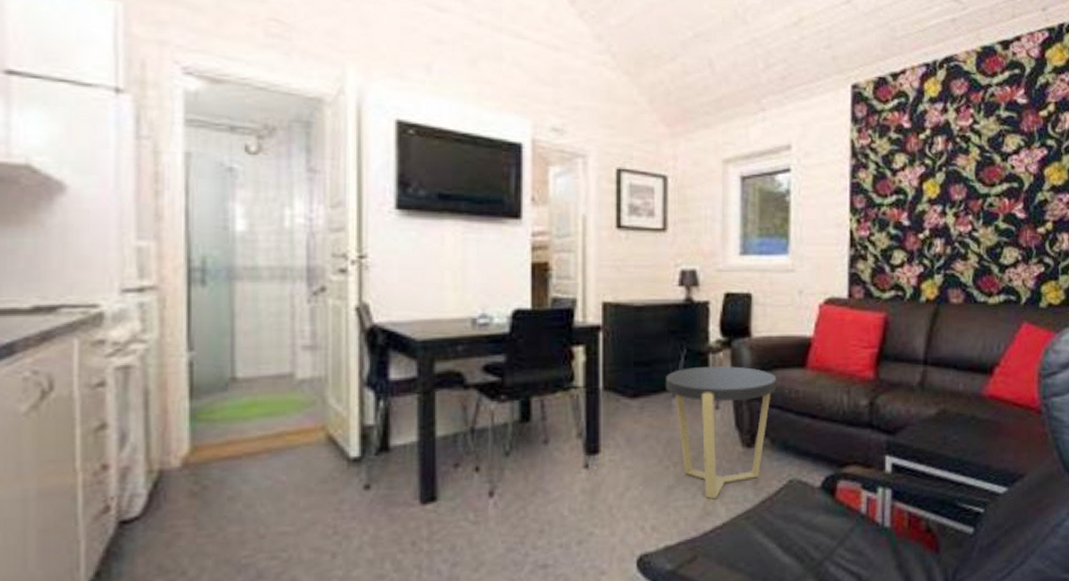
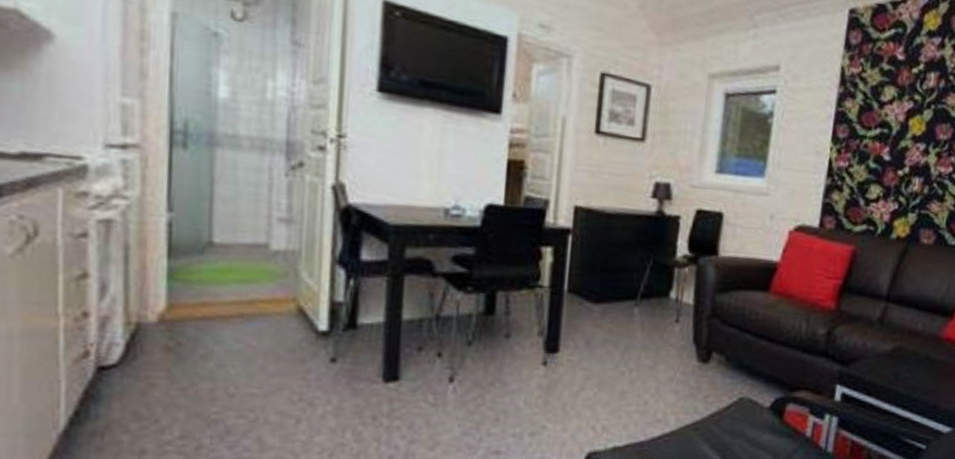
side table: present [666,366,777,500] -> none [629,279,739,408]

